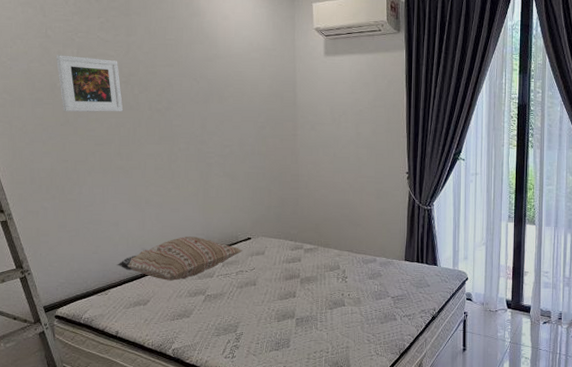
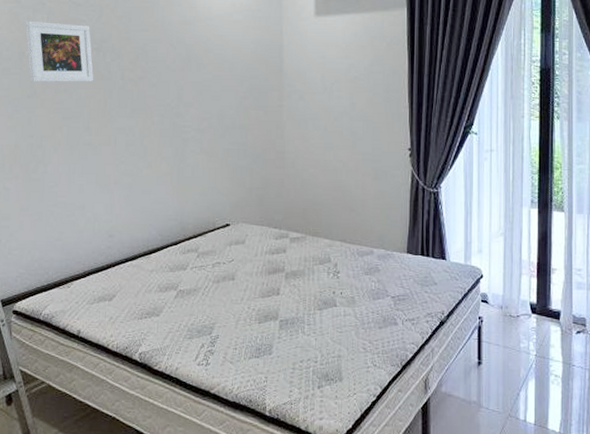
cushion: present [116,236,243,281] -> none [80,222,220,273]

